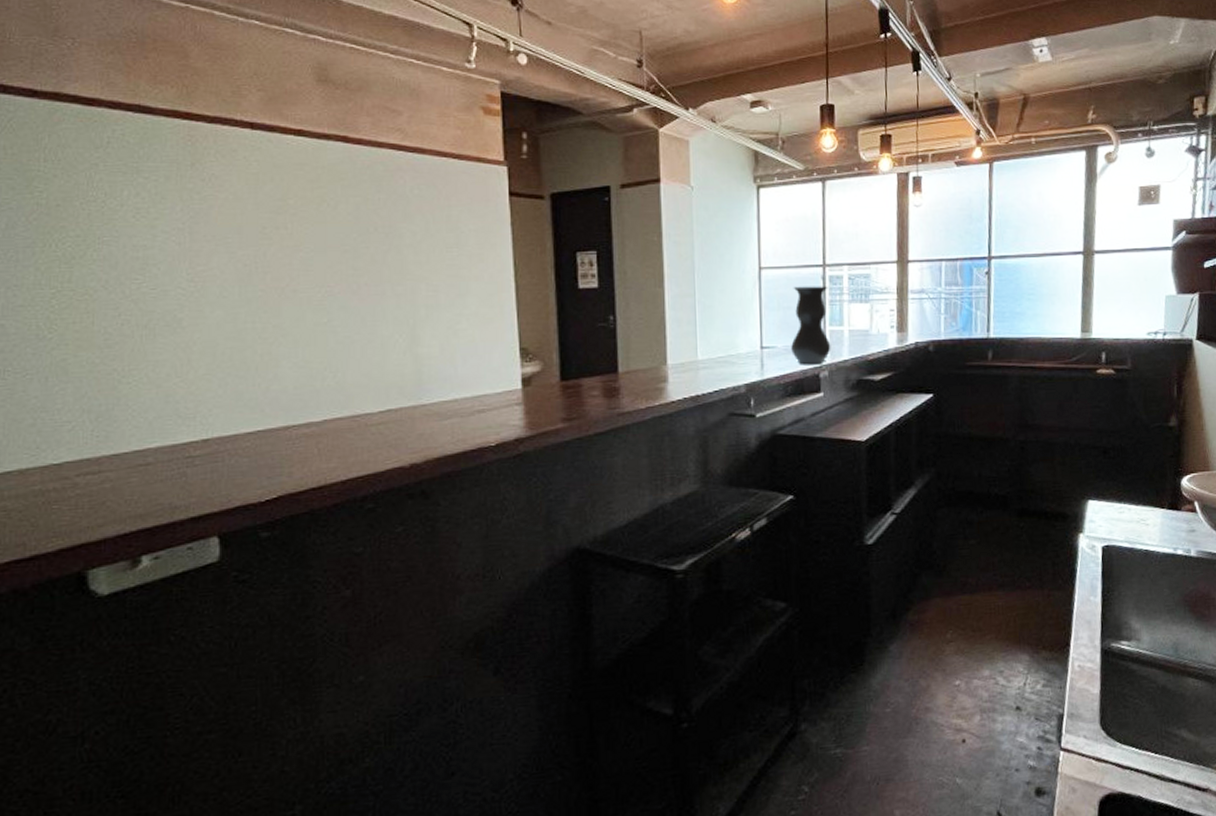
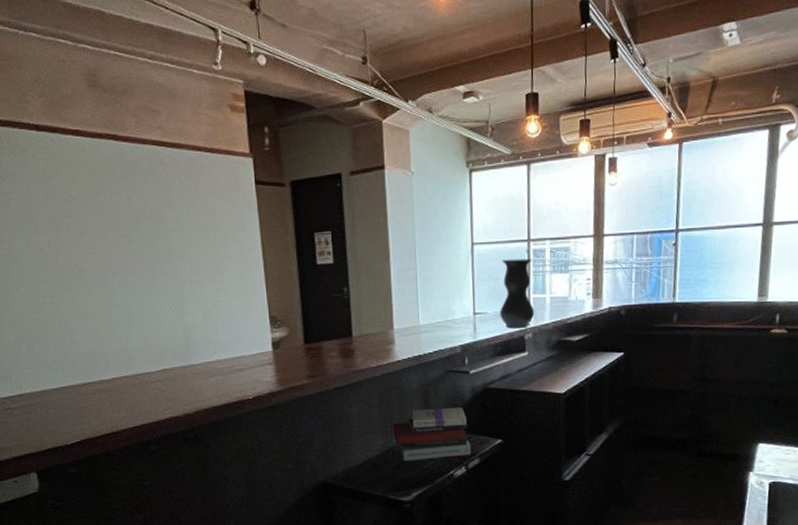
books: none [664,456,757,522] -> present [393,407,472,462]

